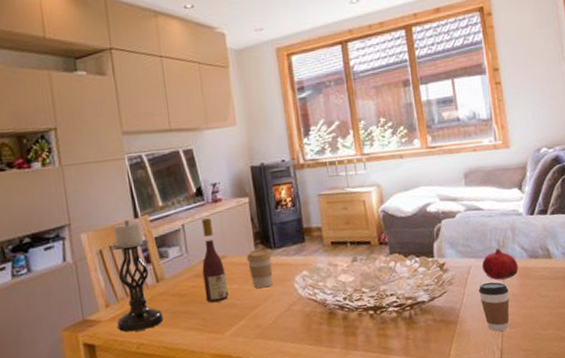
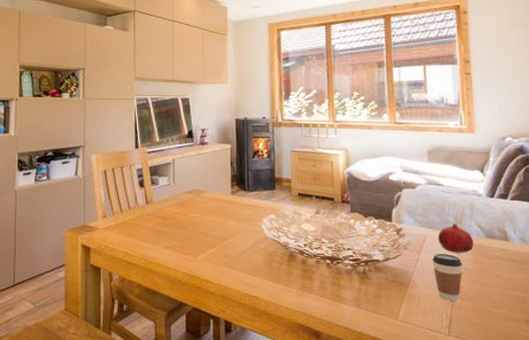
candle holder: present [110,220,164,332] -> none [110,149,148,242]
wine bottle: present [202,218,229,303] -> none [185,157,204,229]
coffee cup: present [246,248,273,289] -> none [223,189,245,224]

